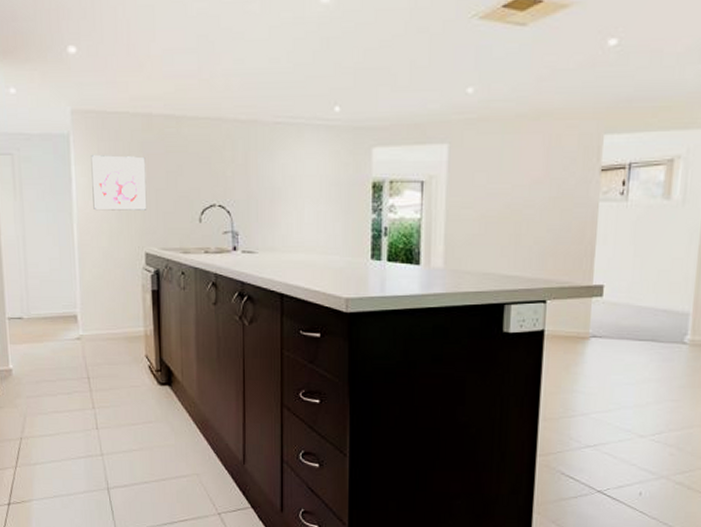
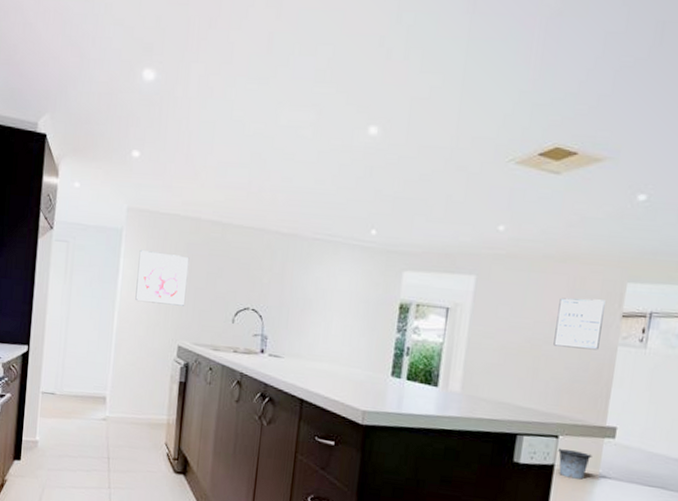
wall art: none [534,155,583,209] -> present [553,298,606,350]
bucket: none [546,312,581,342] -> present [557,448,593,480]

